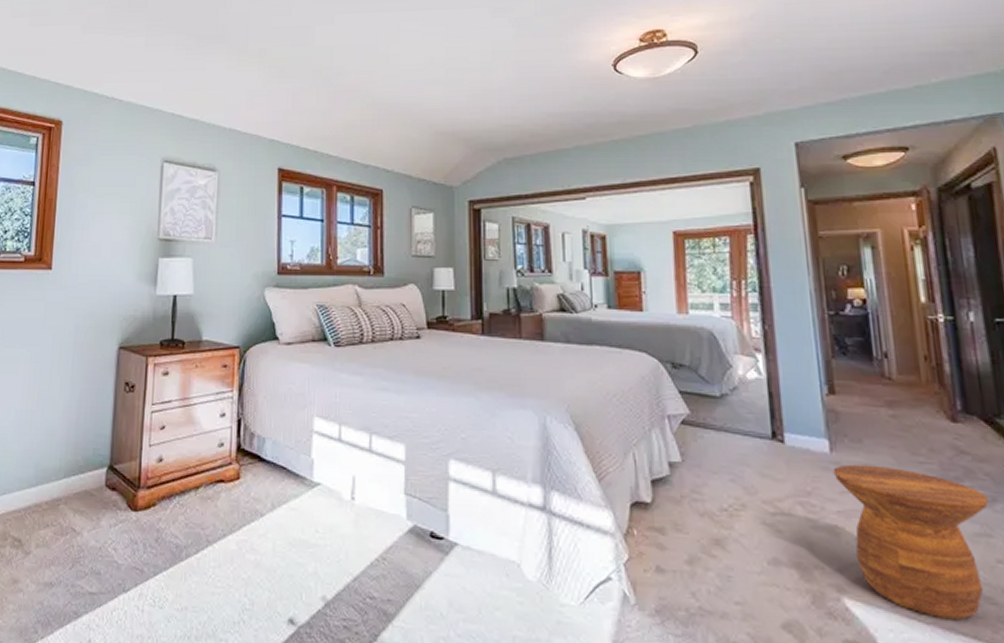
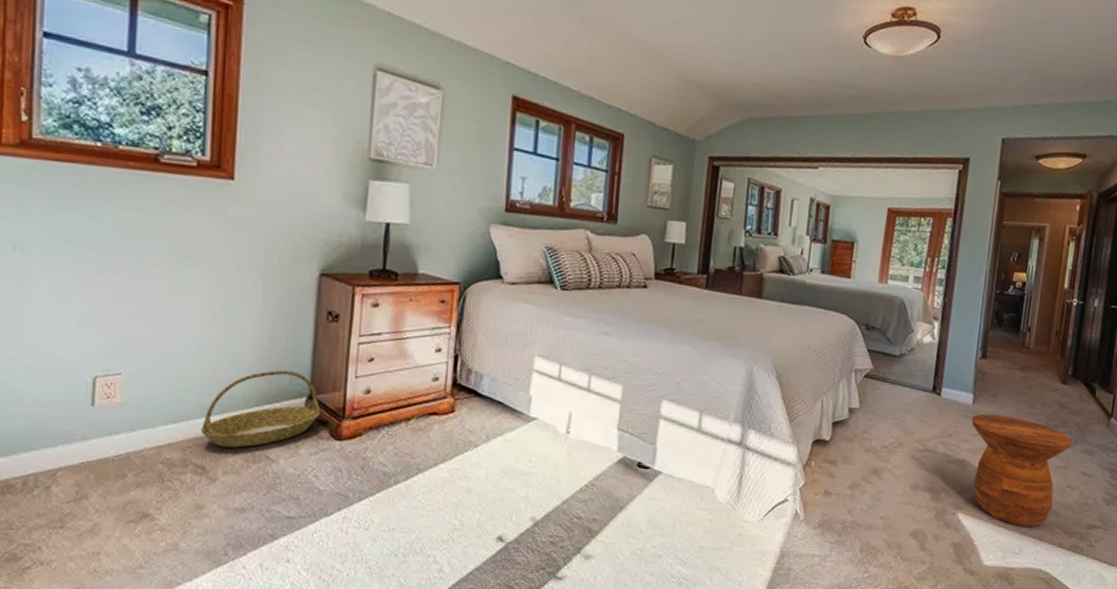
basket: none [18,441,120,520] -> present [200,370,321,448]

